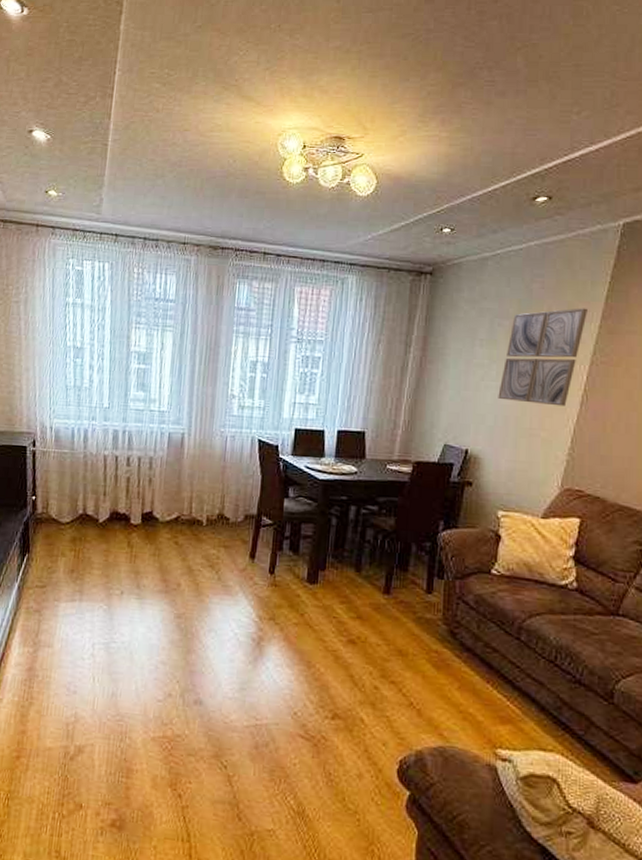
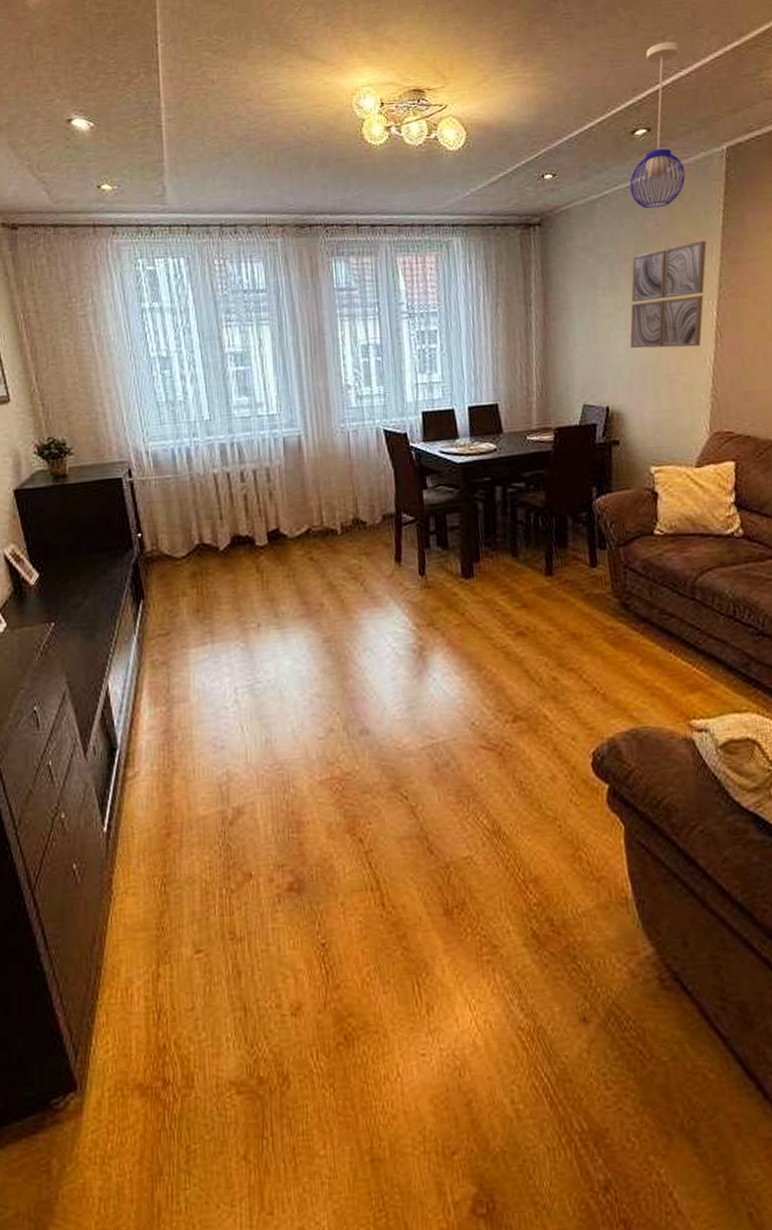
pendant light: none [522,117,592,272] -> present [629,41,686,209]

